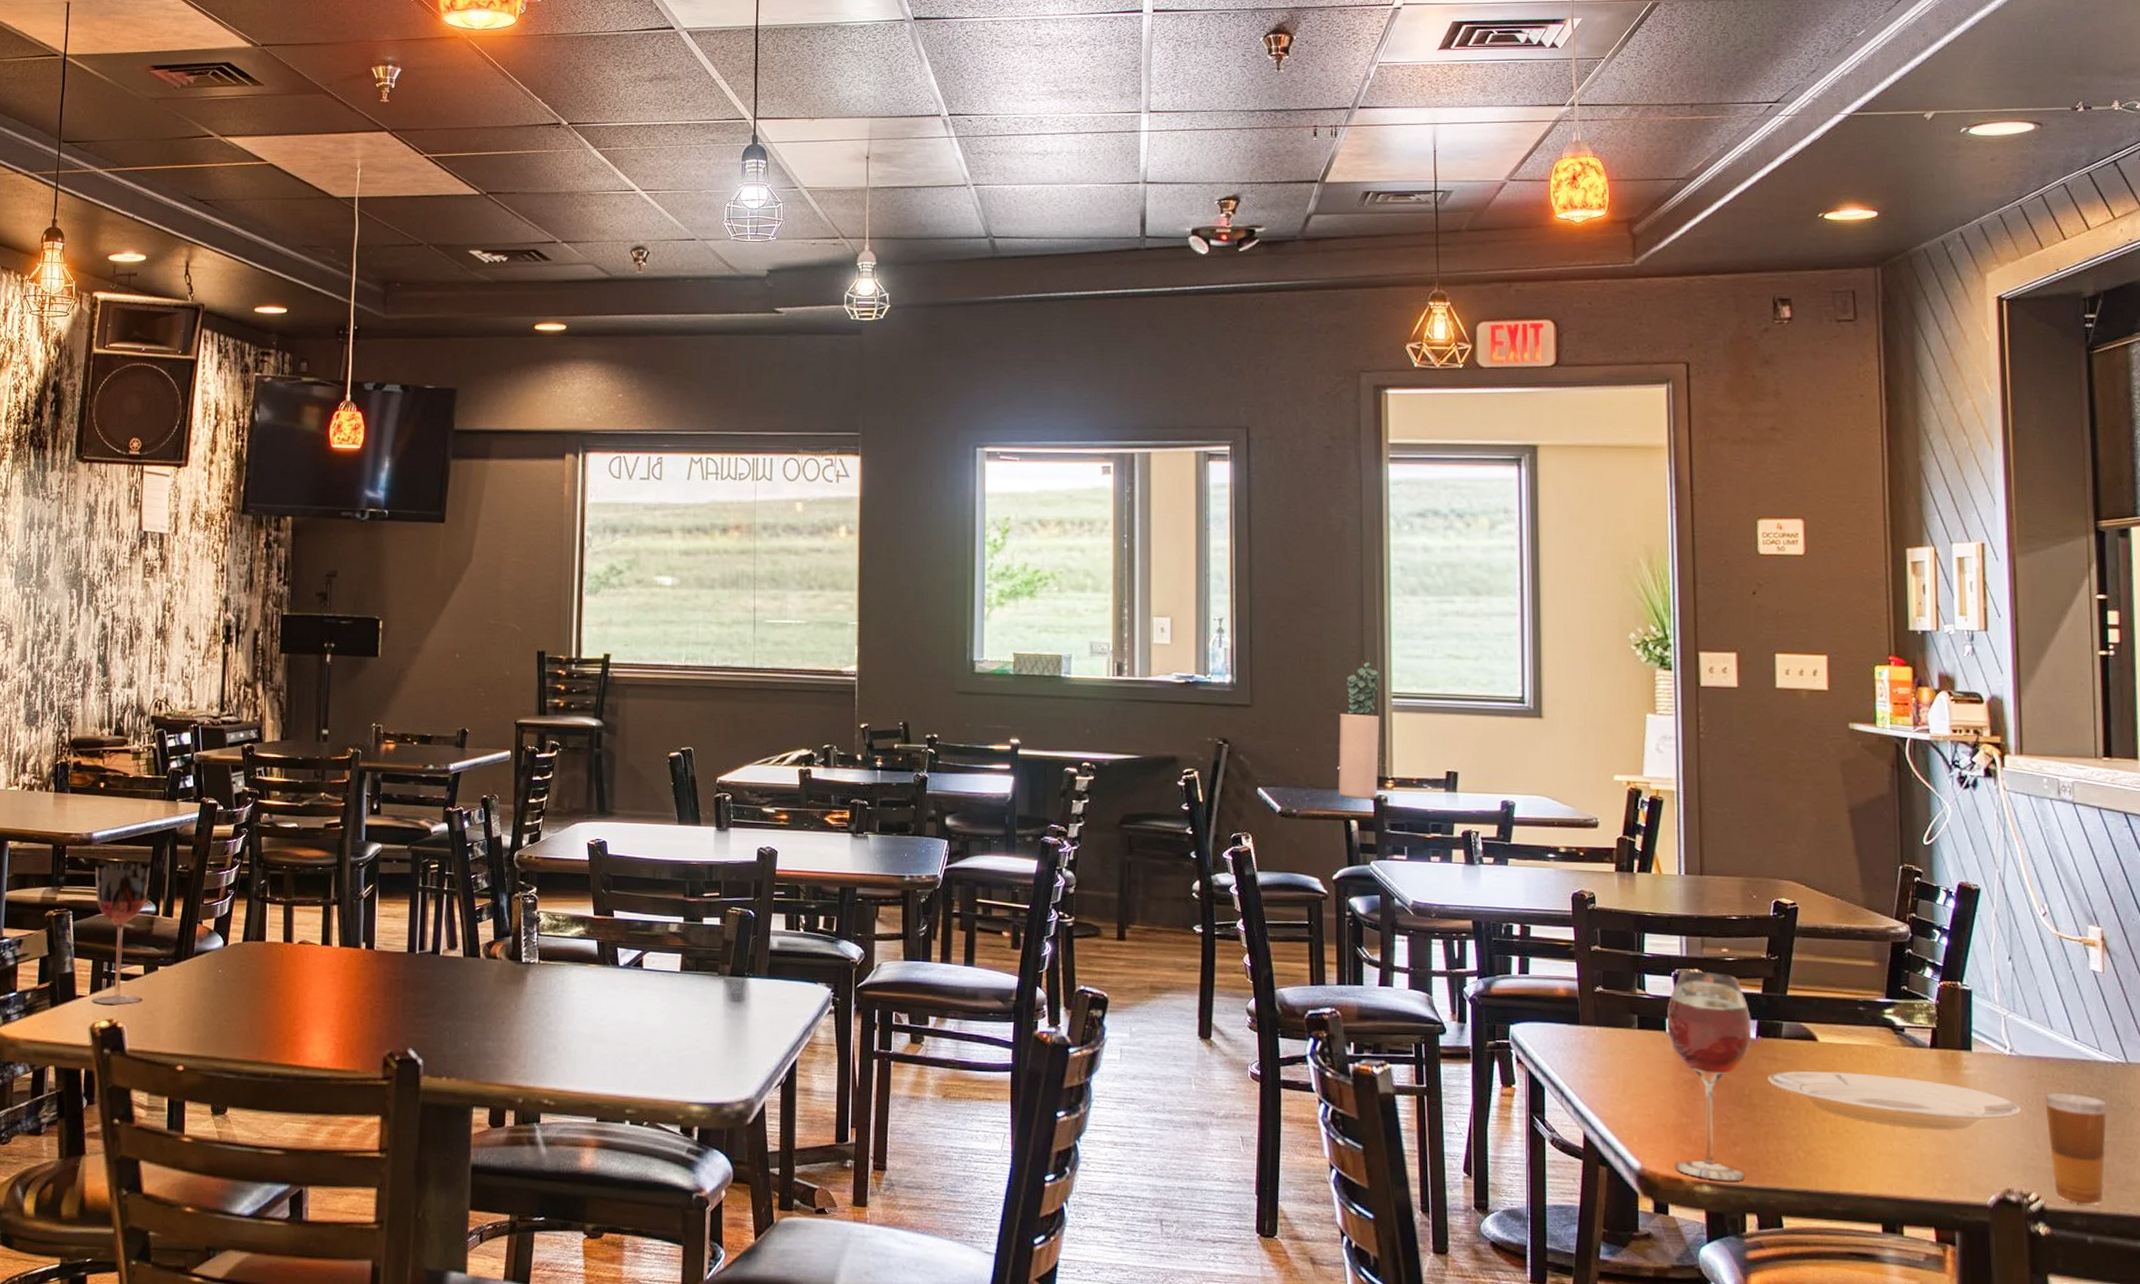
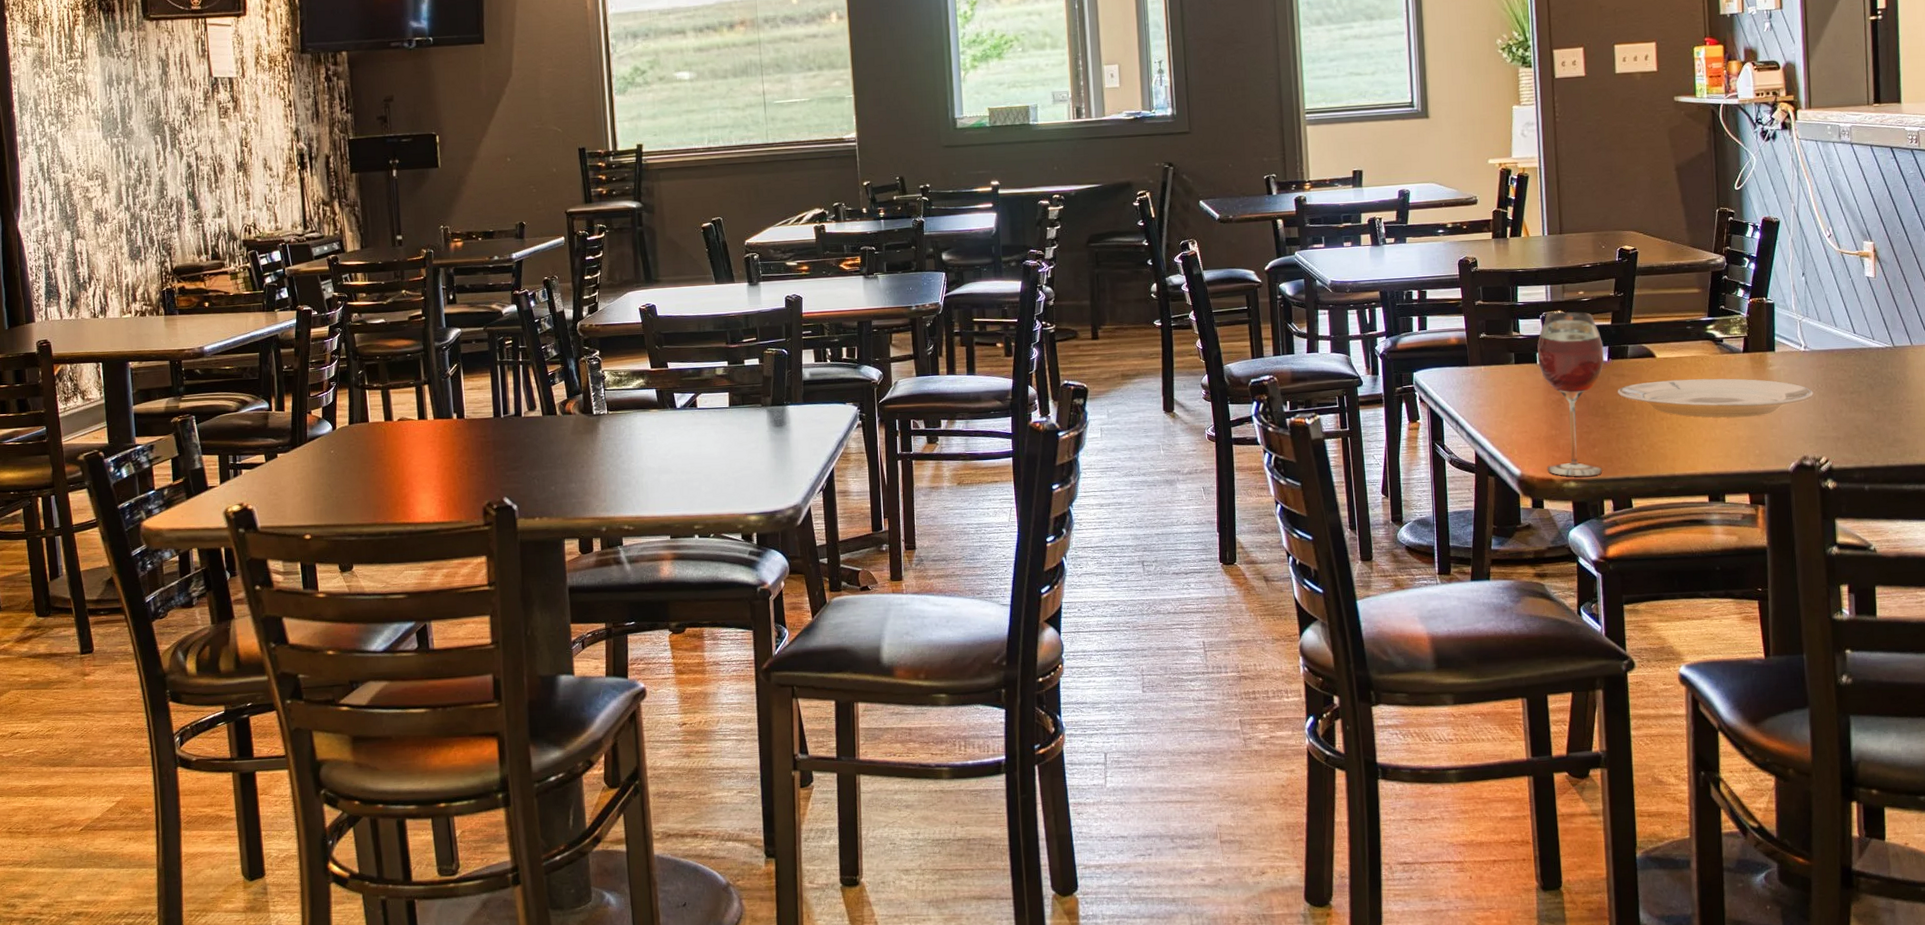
wineglass: present [91,863,150,1005] -> none [210,369,267,491]
vase: present [1338,655,1380,800] -> none [1263,80,1298,202]
beverage cup: present [2044,1093,2107,1204] -> none [1831,376,1878,461]

